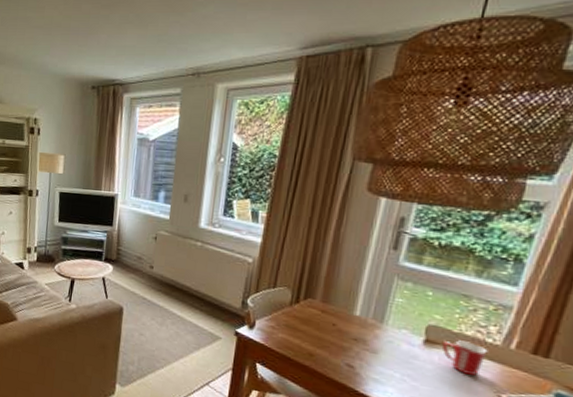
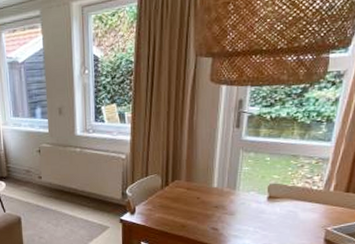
mug: present [441,340,488,377] -> none [281,192,314,218]

